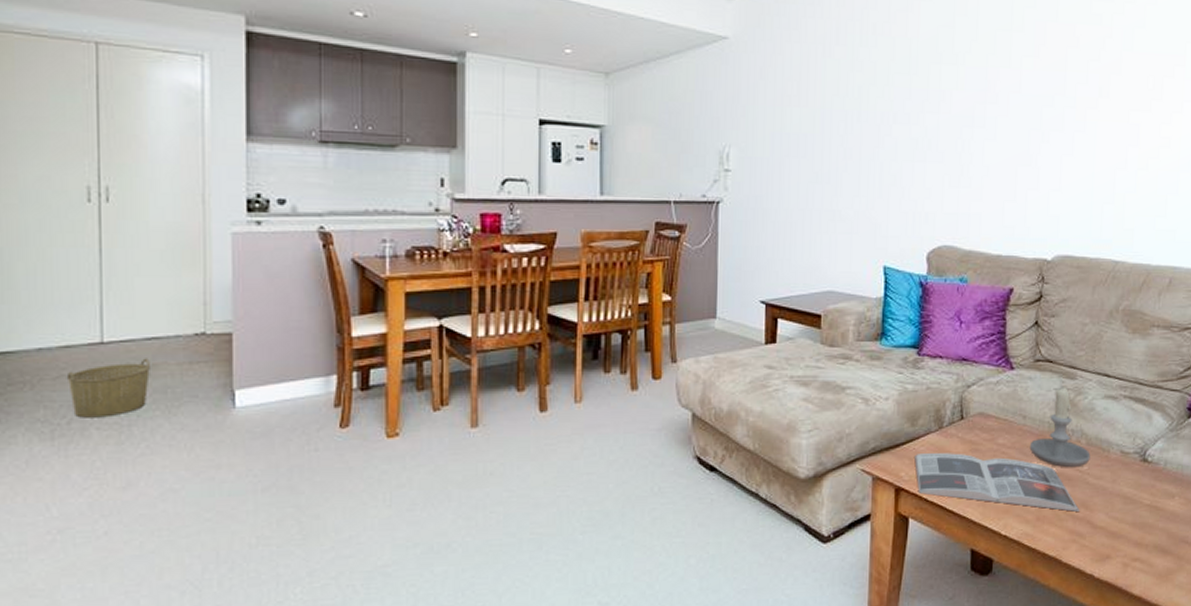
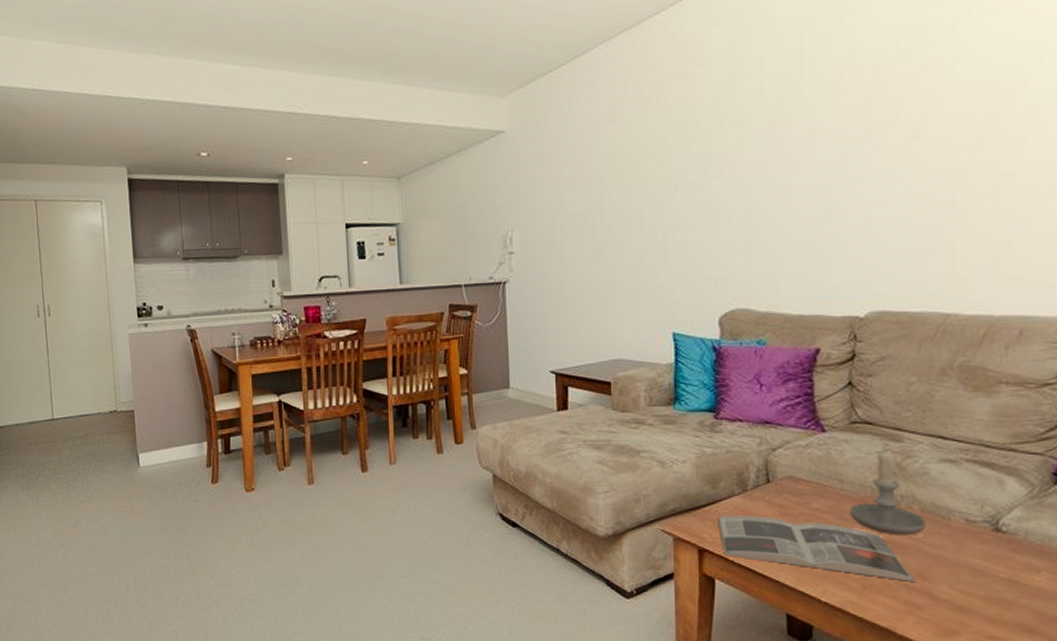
basket: present [66,358,150,418] -> none [33,430,84,474]

